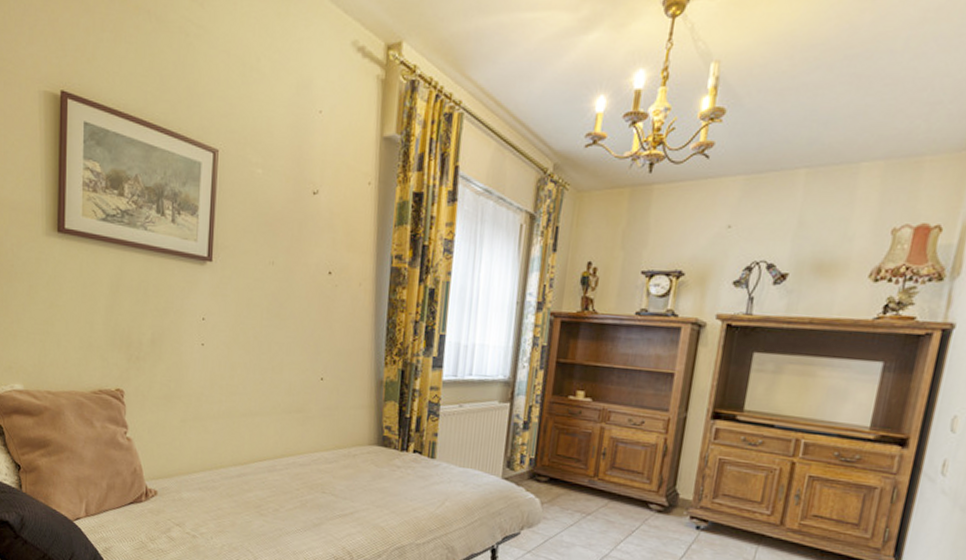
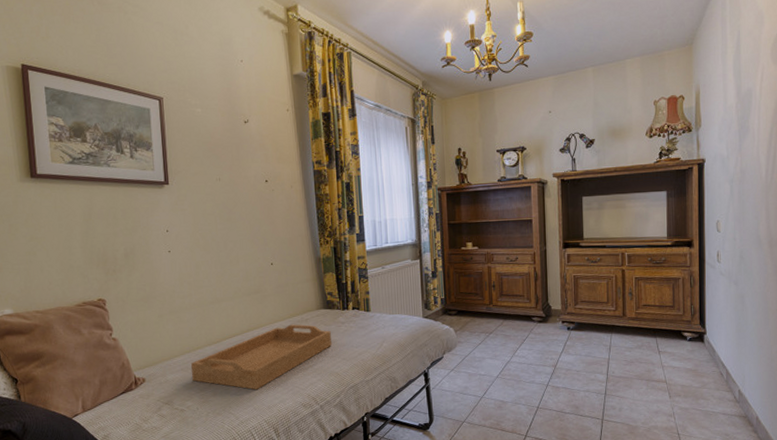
serving tray: none [210,457,382,530] -> present [191,324,332,390]

